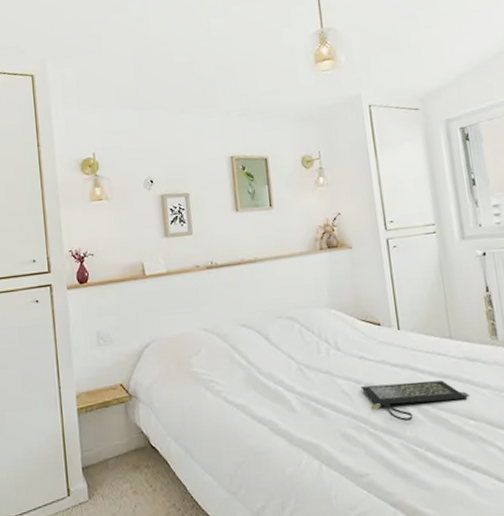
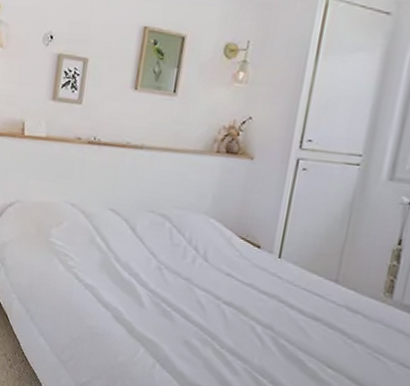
clutch bag: present [360,380,469,421] -> none [218,303,337,350]

